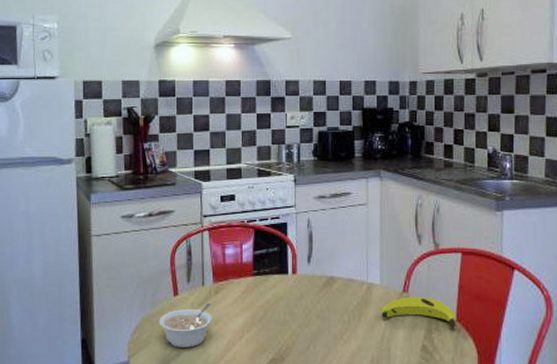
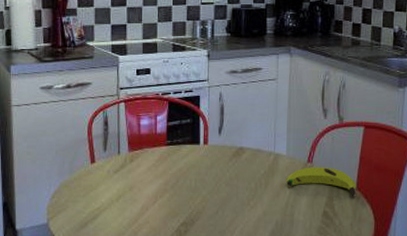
legume: present [158,303,212,348] -> none [76,171,127,212]

